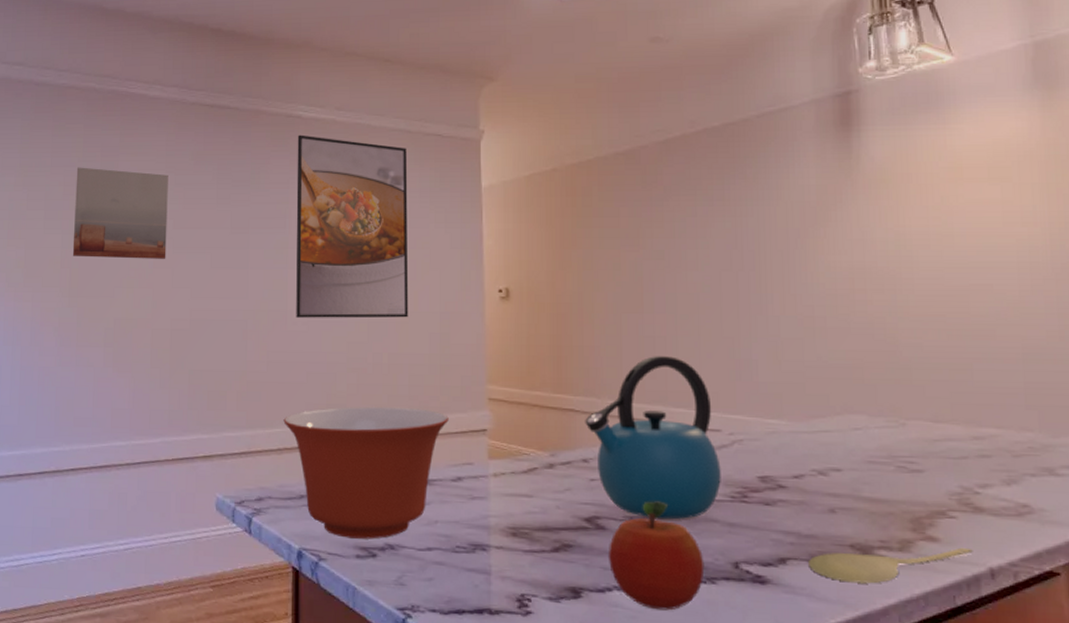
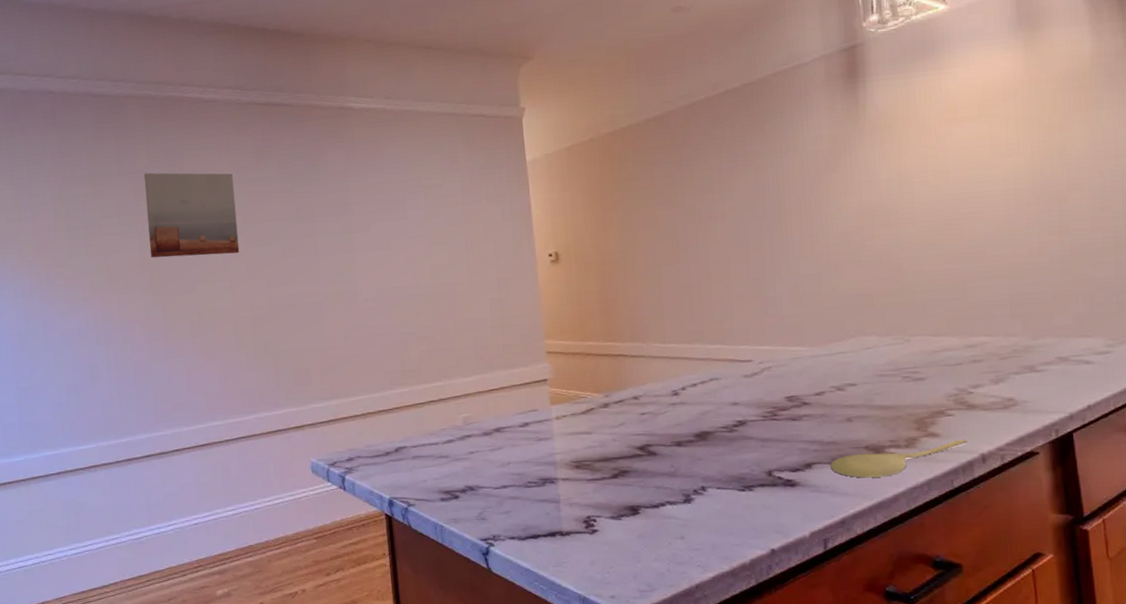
mixing bowl: present [283,406,449,539] -> none [364,366,513,485]
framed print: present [296,134,409,319] -> none [350,125,469,296]
kettle: present [585,356,721,520] -> none [633,300,754,442]
fruit: present [607,501,705,611] -> none [659,426,743,517]

